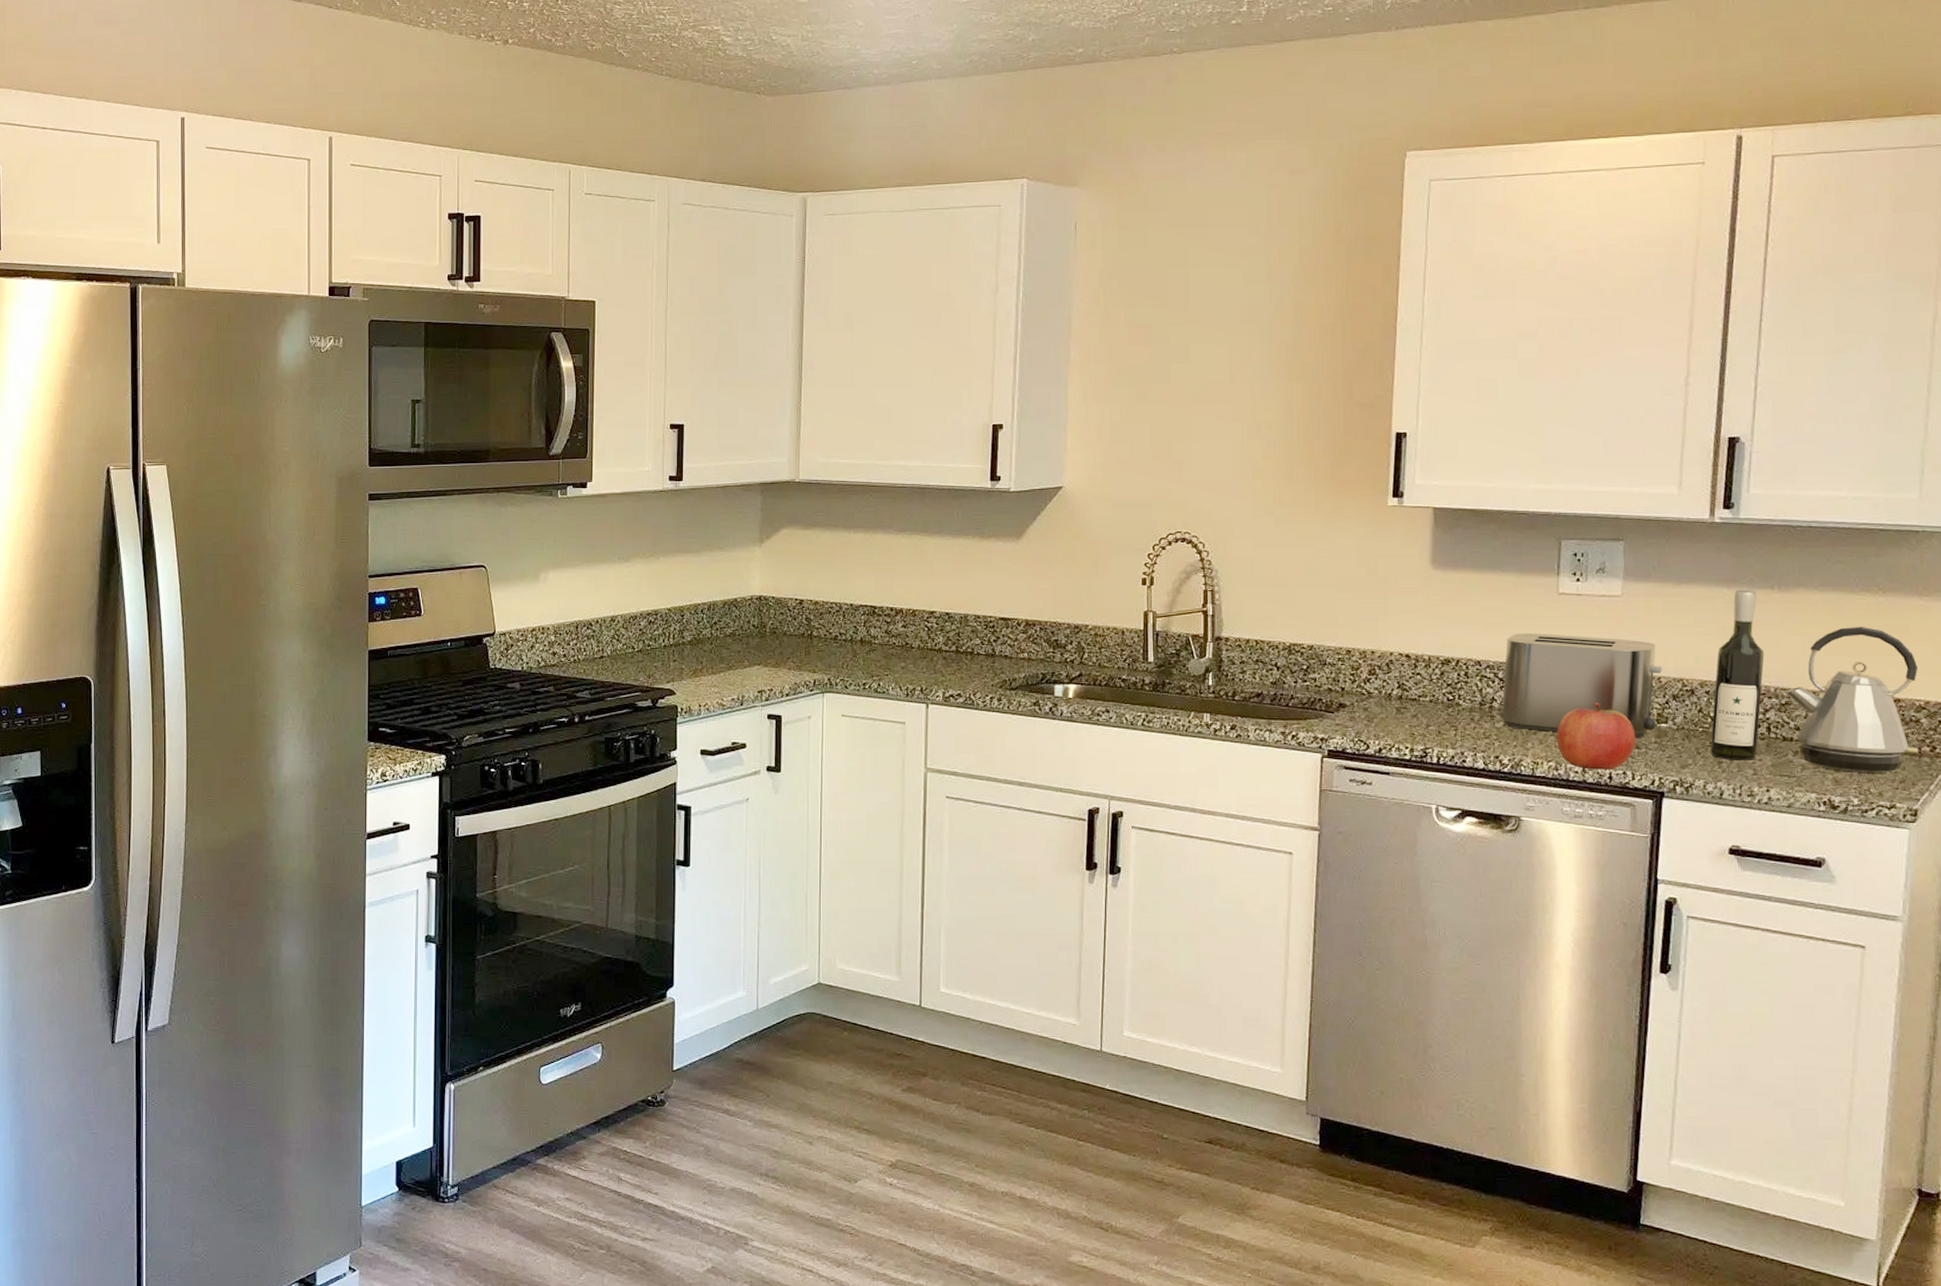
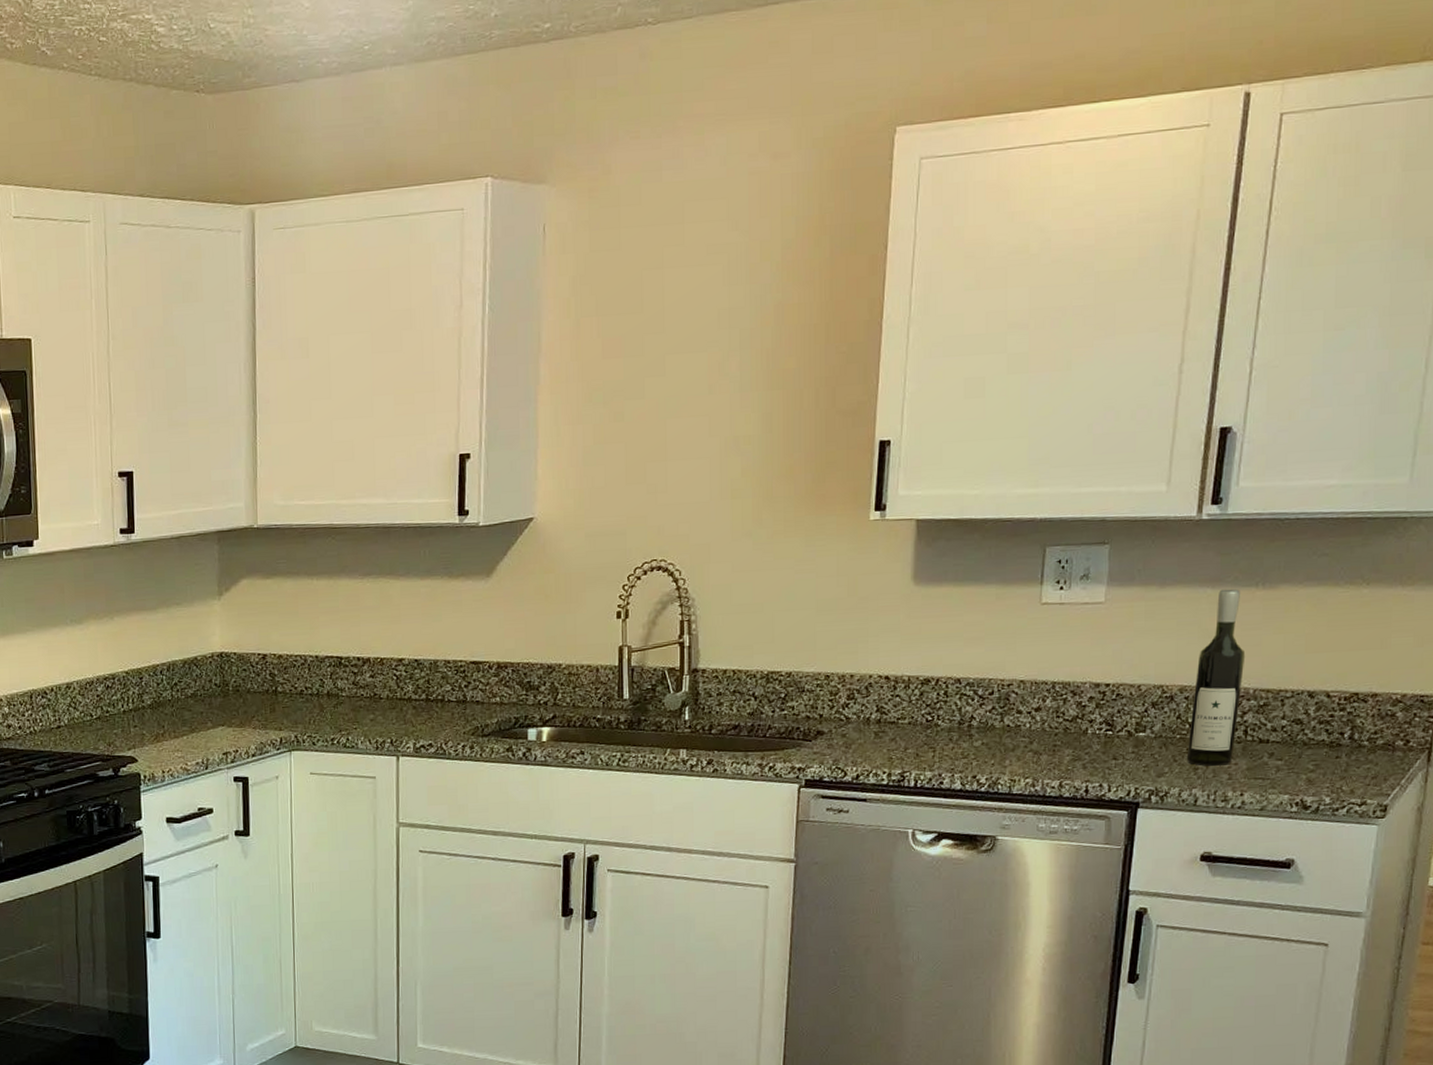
toaster: present [1500,634,1662,738] -> none [979,646,1142,749]
fruit: present [1556,703,1636,770] -> none [1034,715,1114,784]
kettle: present [1786,626,1919,774] -> none [1265,620,1398,772]

